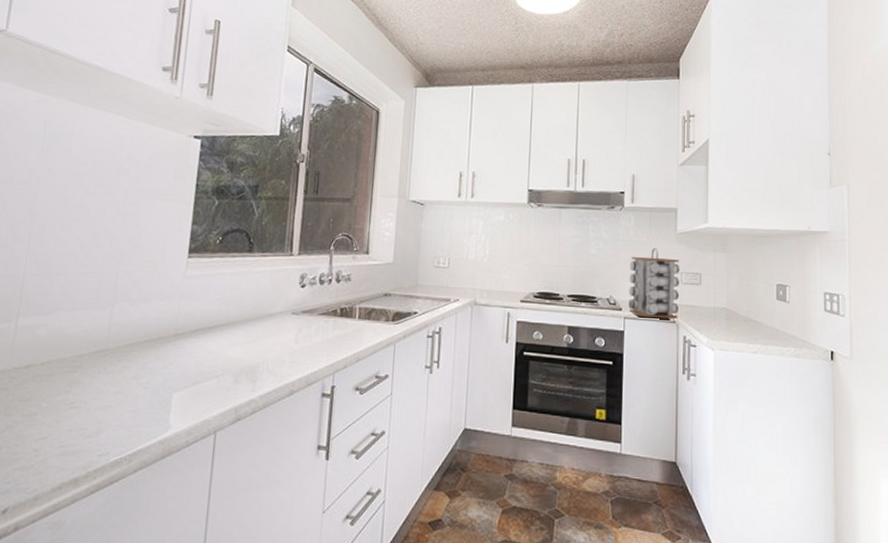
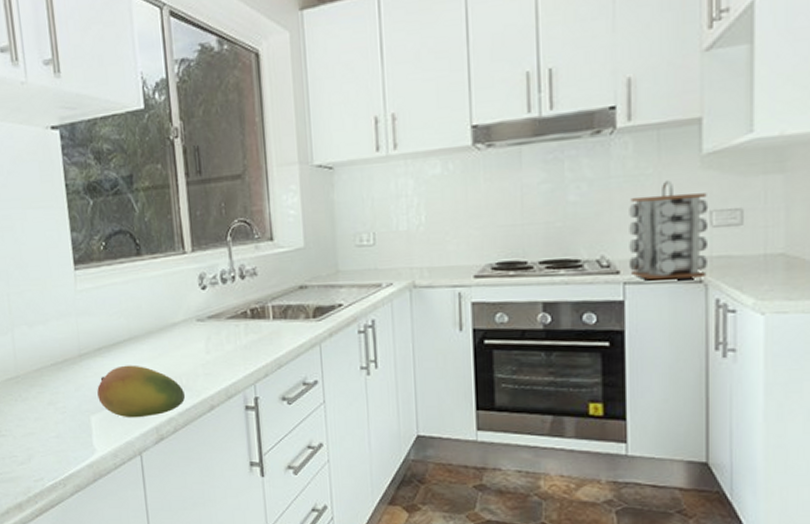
fruit: none [184,347,269,398] -> present [97,365,186,418]

